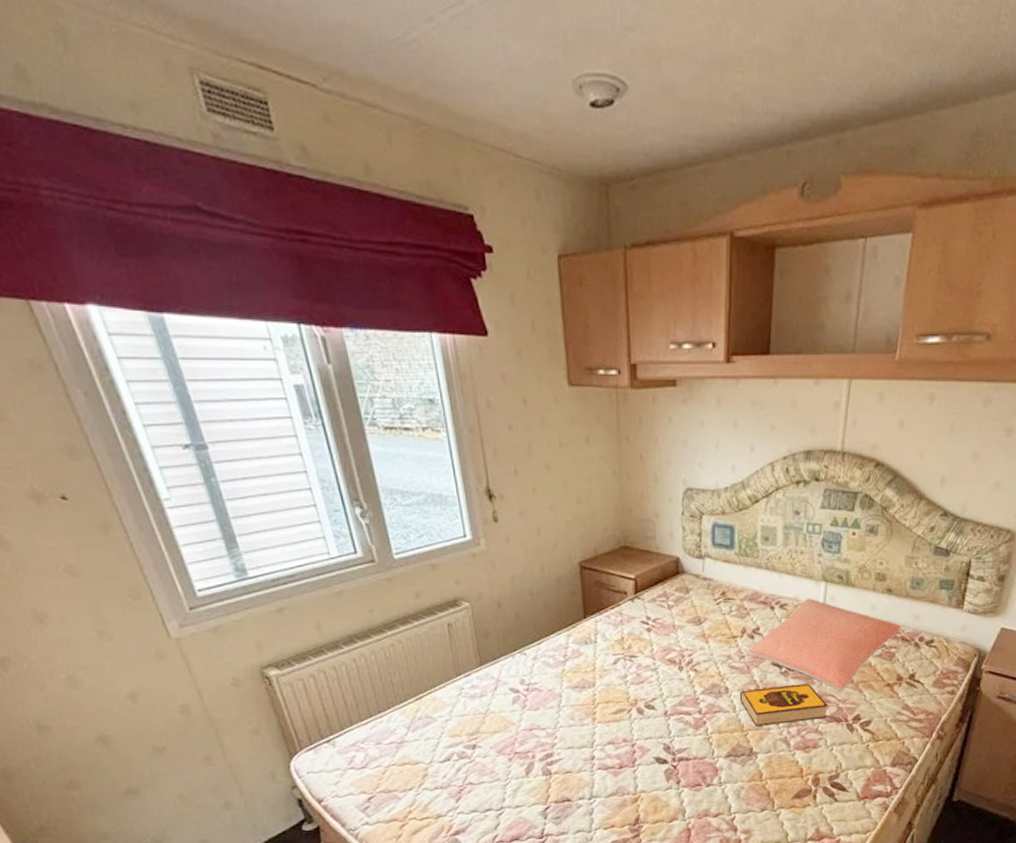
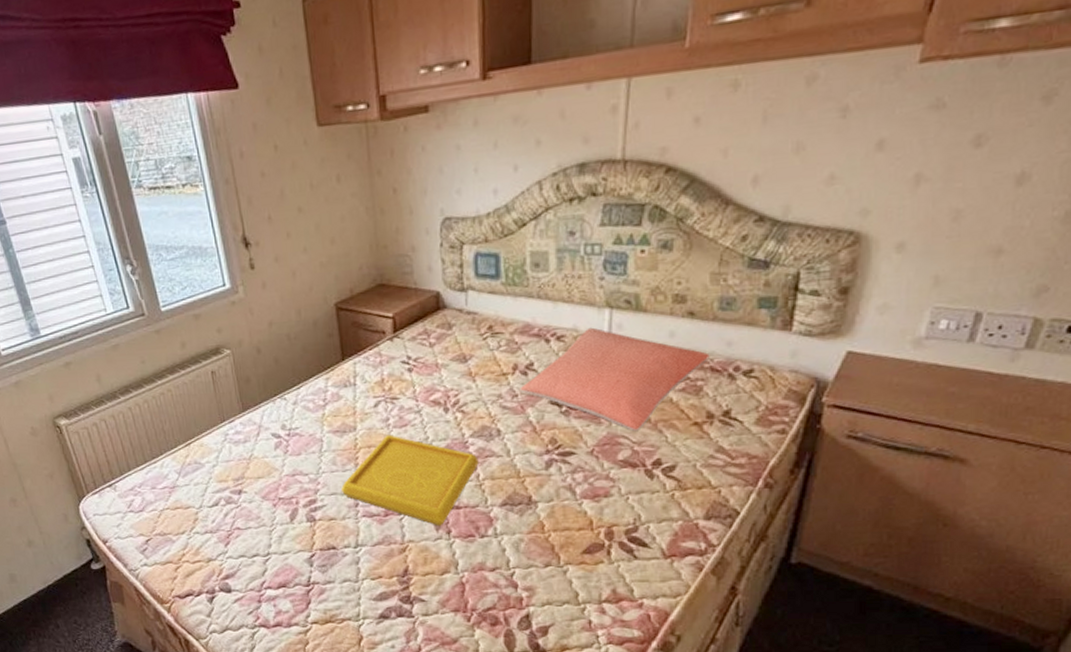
serving tray: none [578,691,708,777] -> present [341,434,479,526]
hardback book: present [739,682,828,726] -> none [513,422,620,472]

